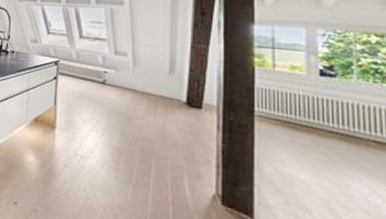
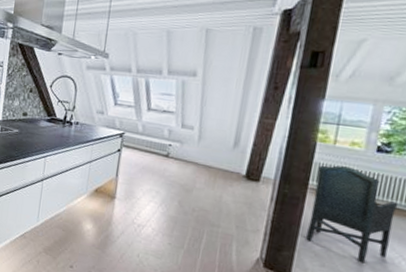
chair: none [261,91,357,201] -> present [306,165,399,264]

